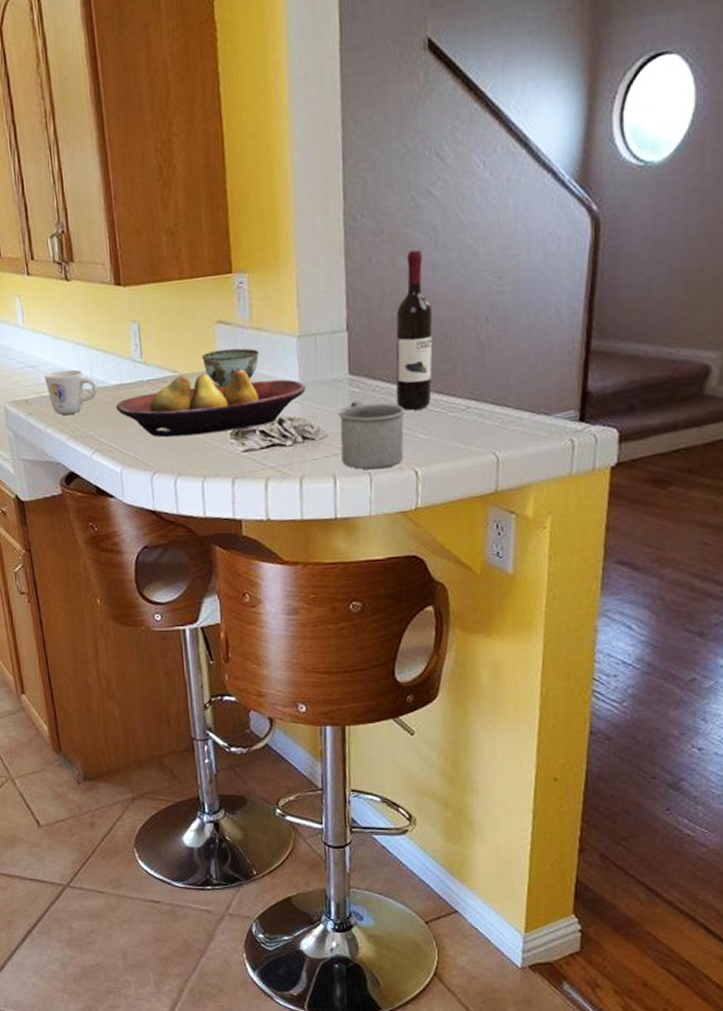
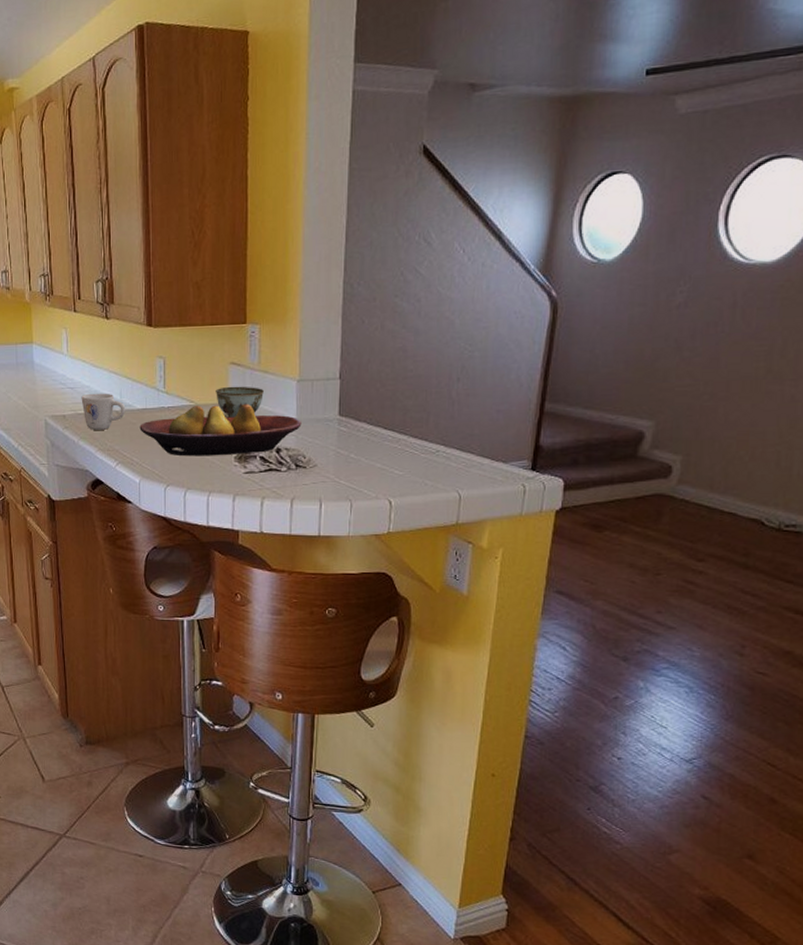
mug: present [339,400,405,470] -> none [328,438,384,497]
wine bottle: present [395,250,433,411] -> none [377,317,413,450]

